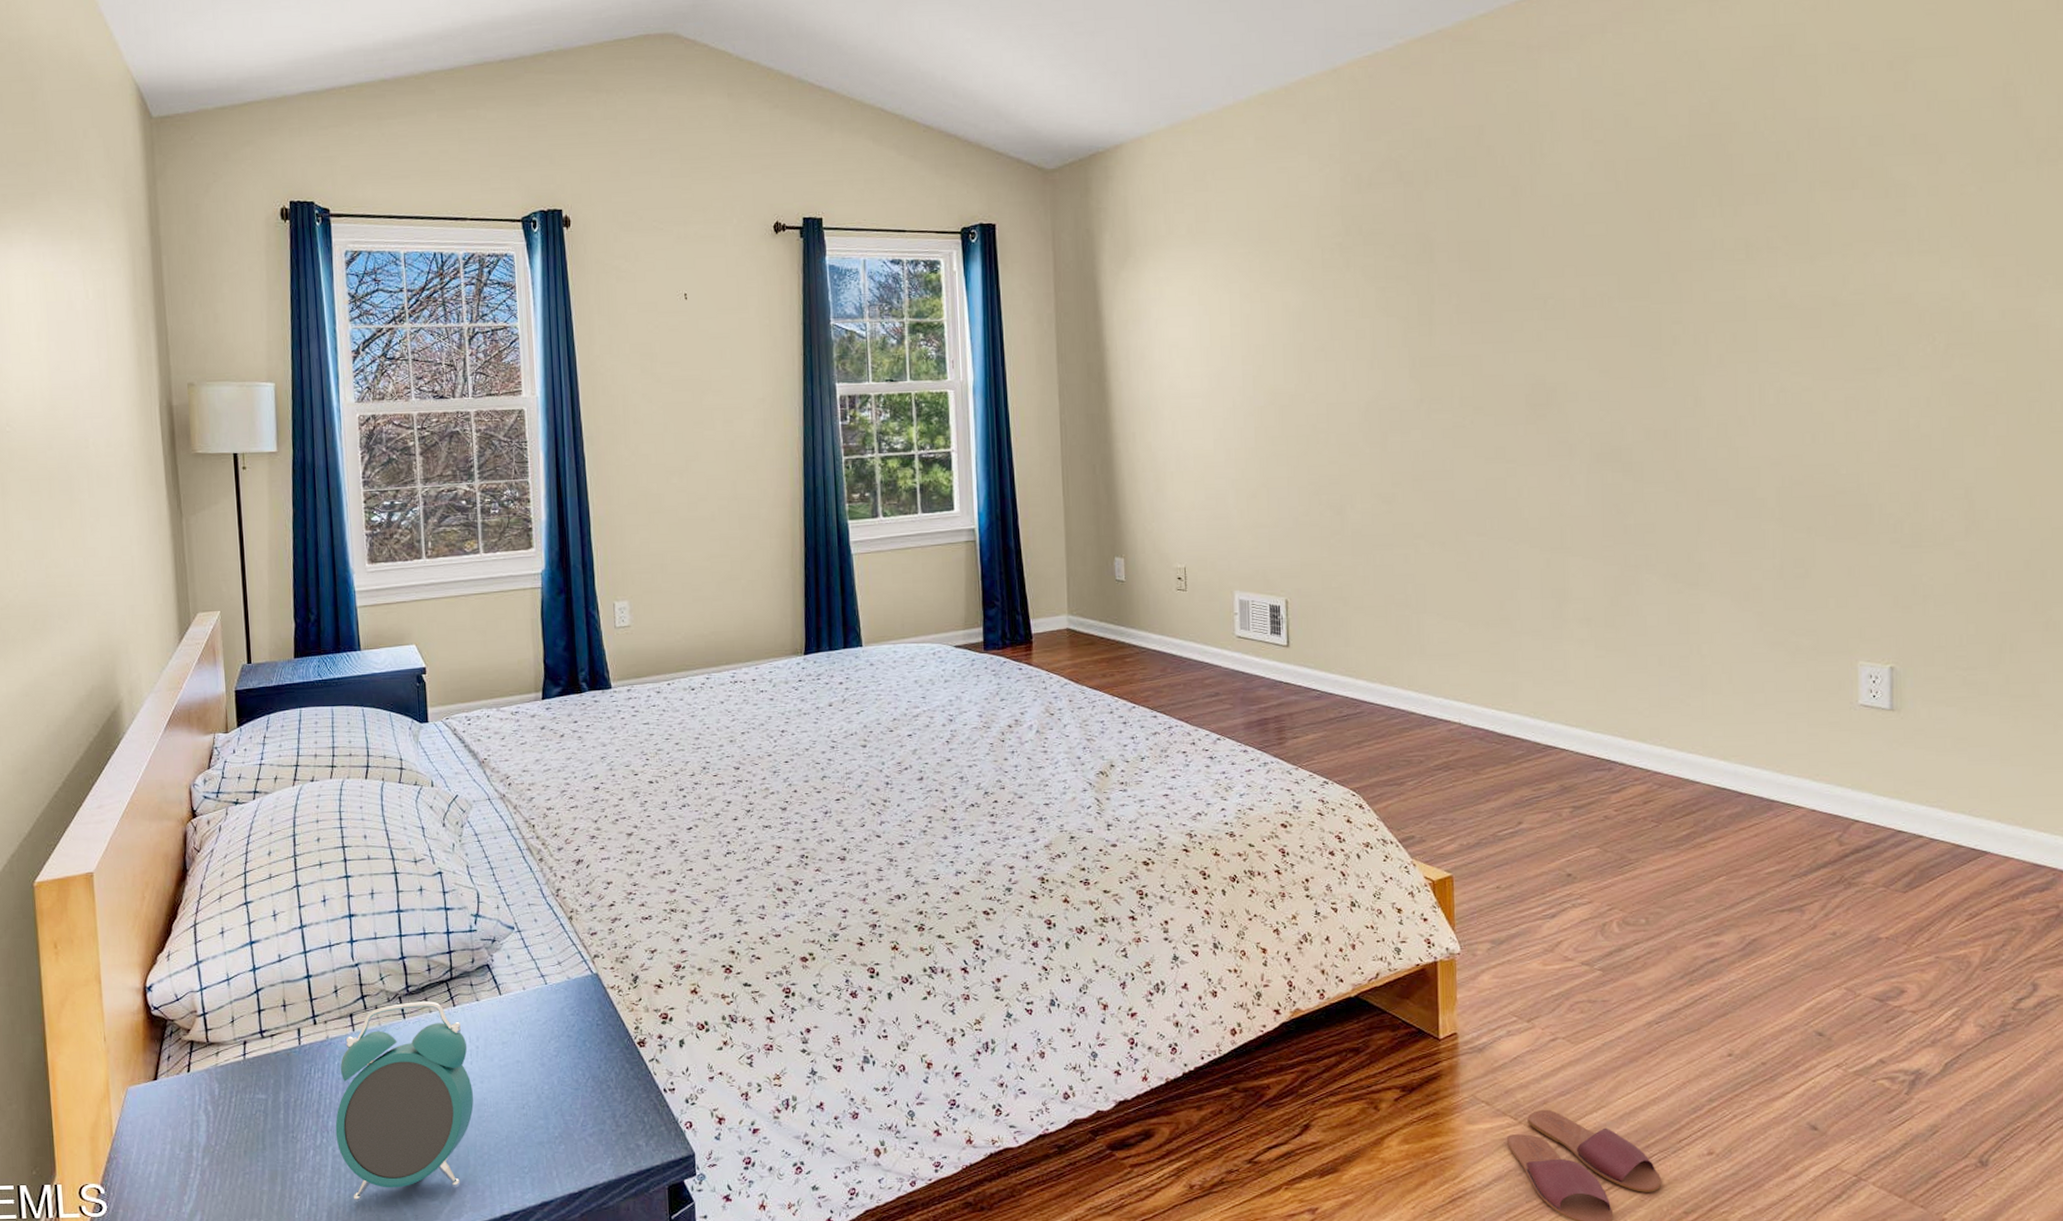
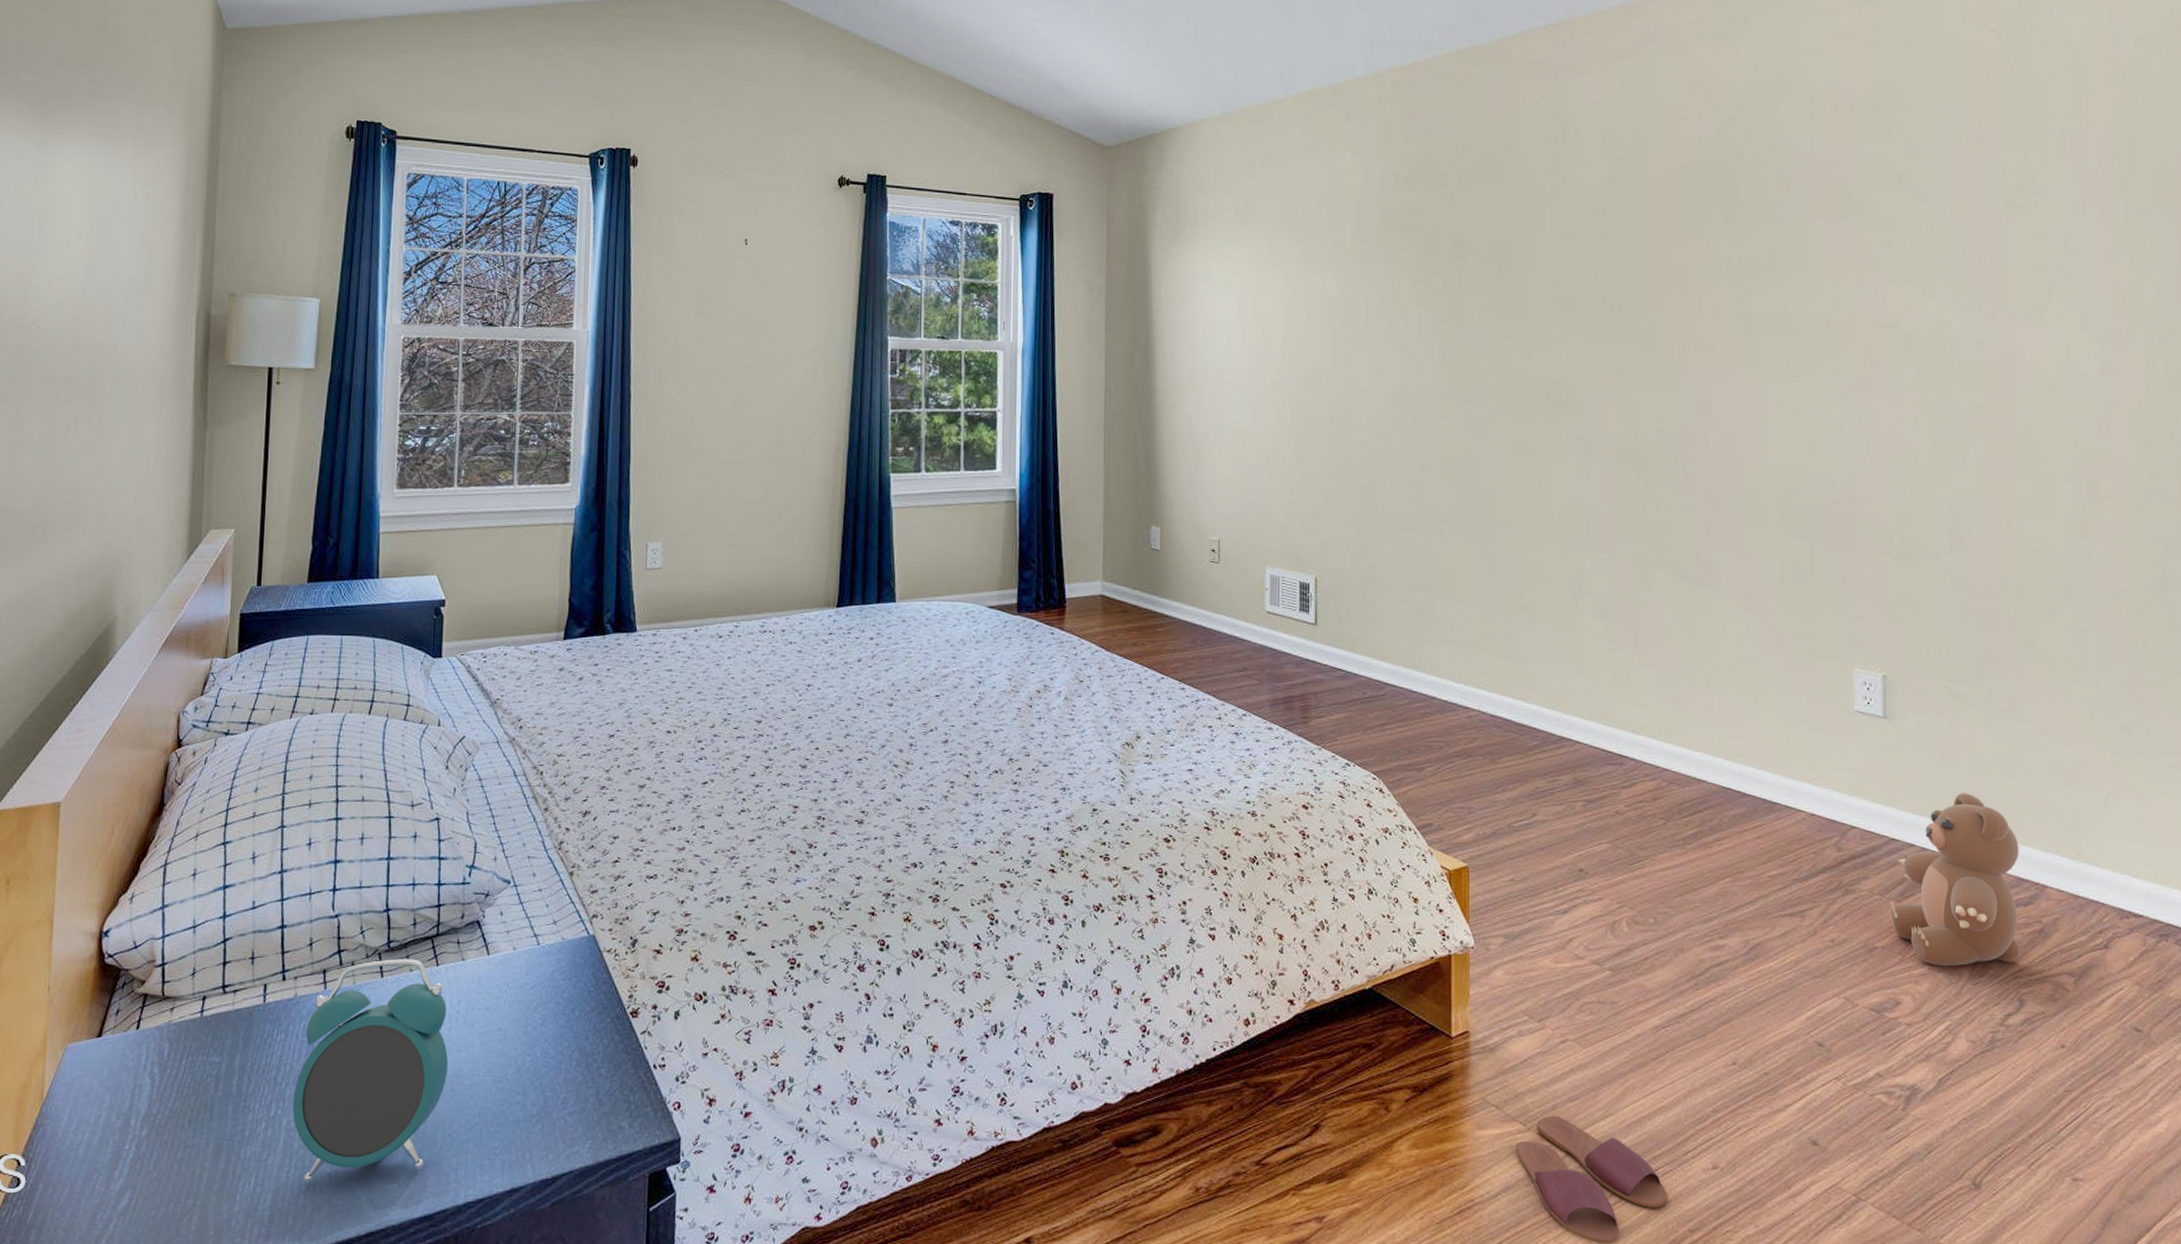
teddy bear: none [1895,782,2036,954] -> present [1890,793,2021,966]

